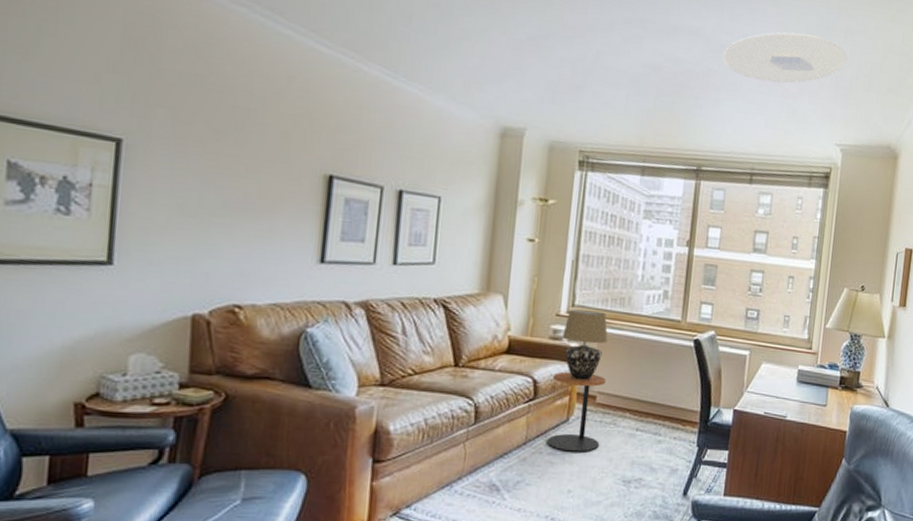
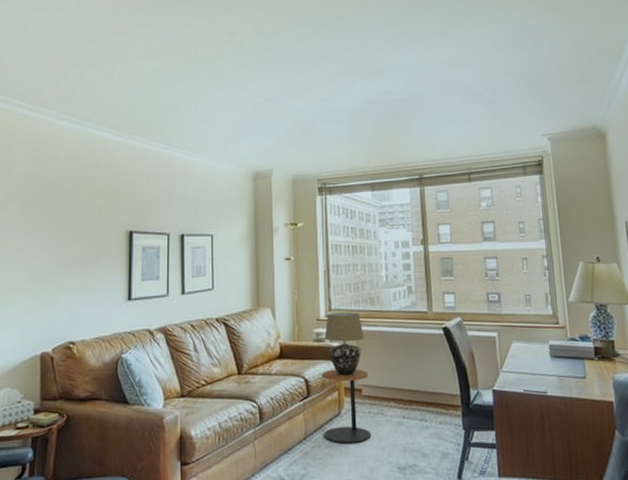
ceiling light: present [723,32,847,83] -> none [425,49,537,95]

